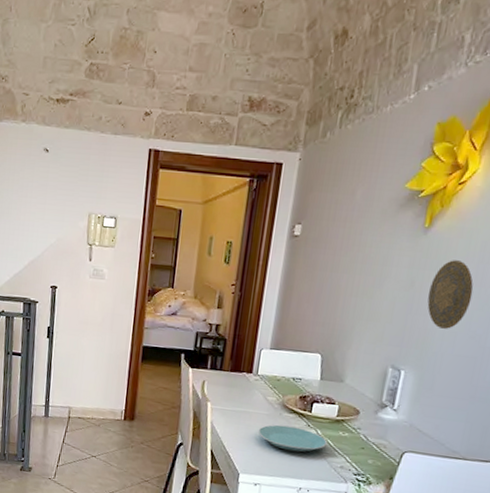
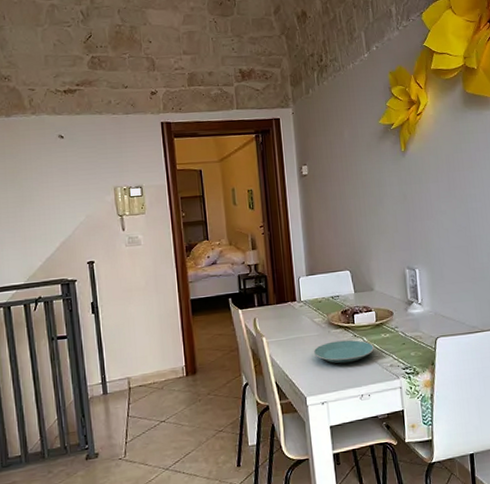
decorative plate: present [427,260,474,329] -> none [418,173,451,229]

